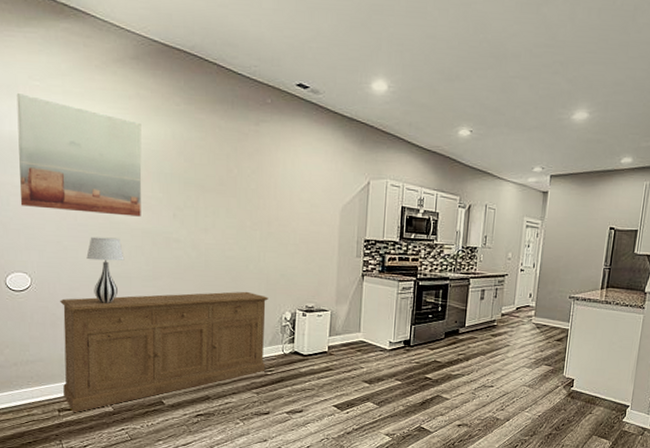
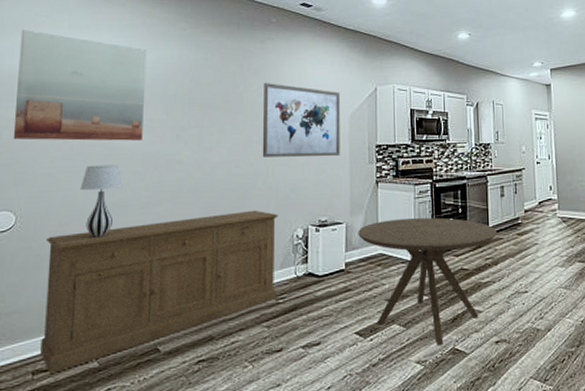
wall art: none [254,168,333,248] -> present [262,83,341,157]
dining table: none [341,311,472,423] -> present [358,217,497,345]

